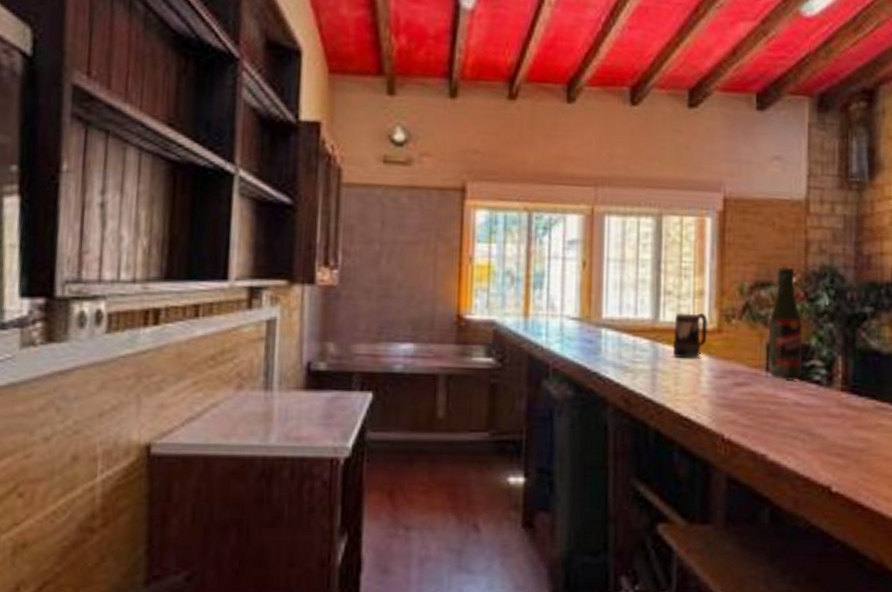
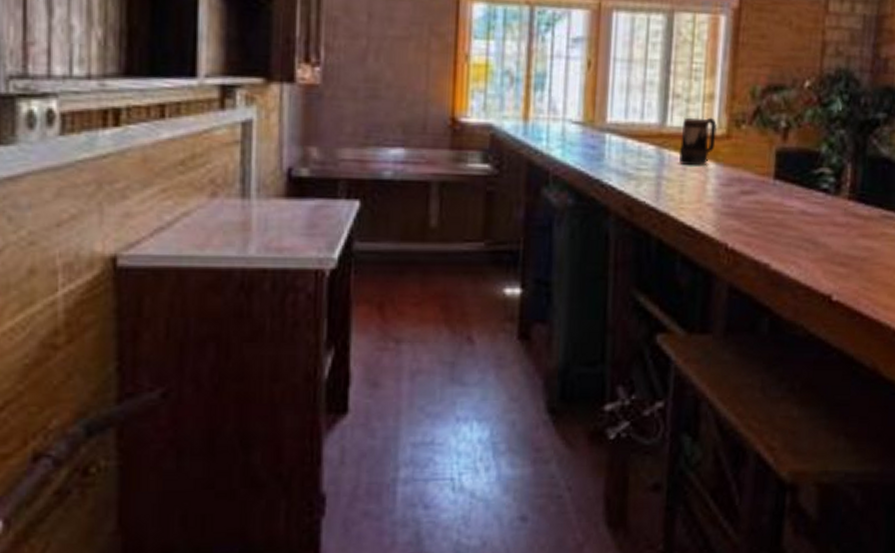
beer bottle: present [767,267,802,380] -> none [775,69,814,188]

